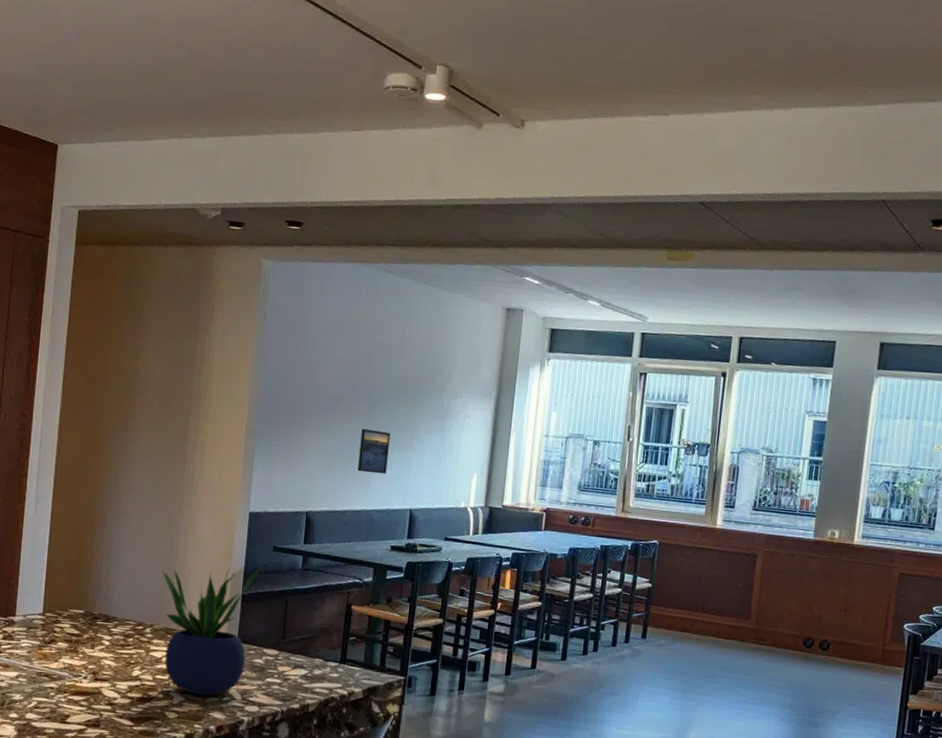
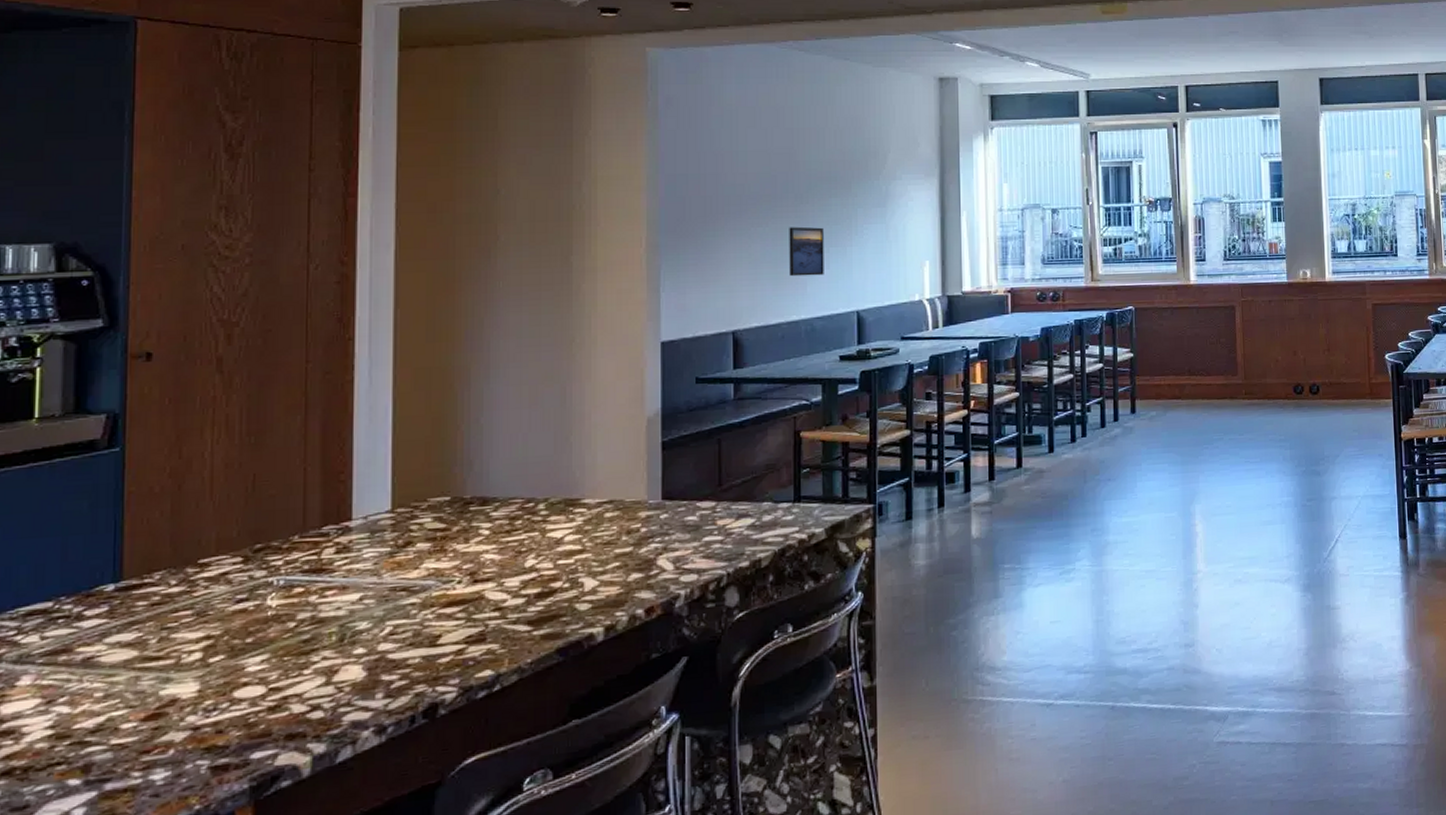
potted plant: present [162,567,261,696] -> none [554,405,682,575]

